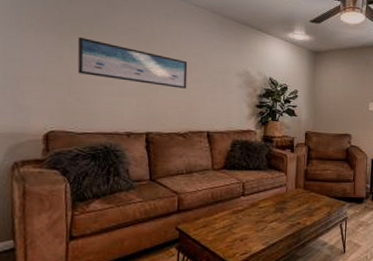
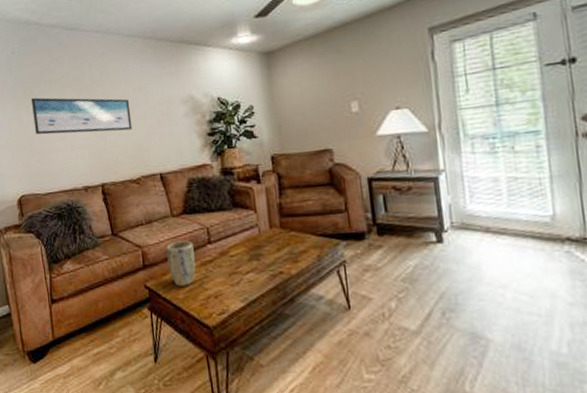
plant pot: none [202,191,228,230] -> present [166,240,196,286]

